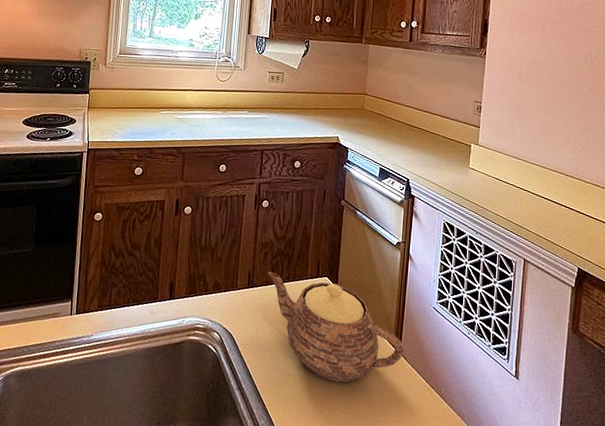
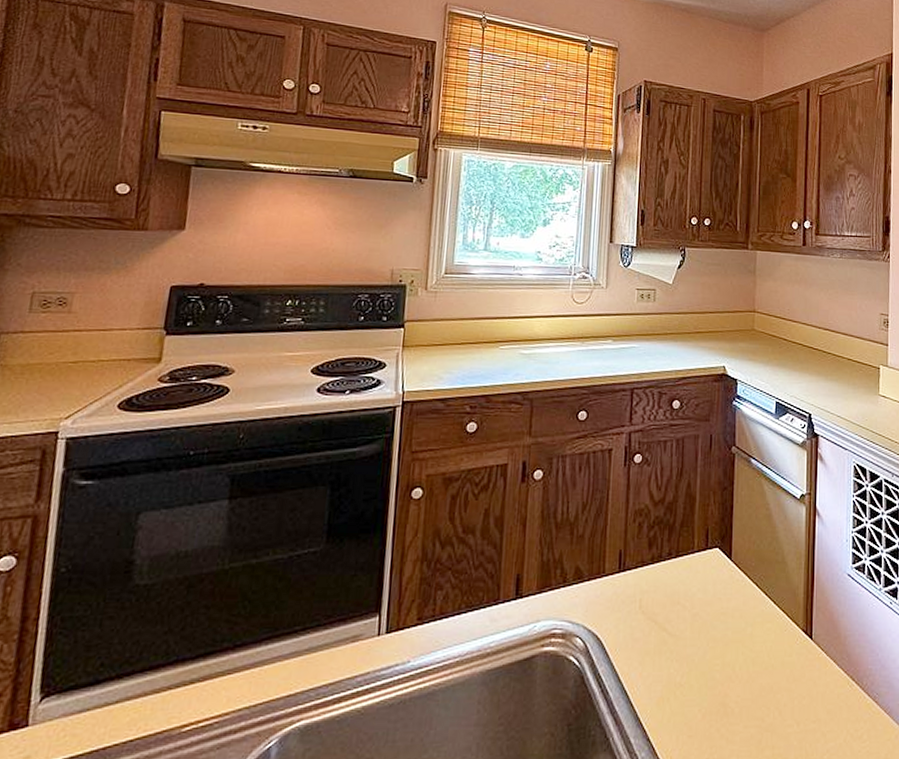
teapot: present [268,271,404,383] -> none [644,547,815,686]

